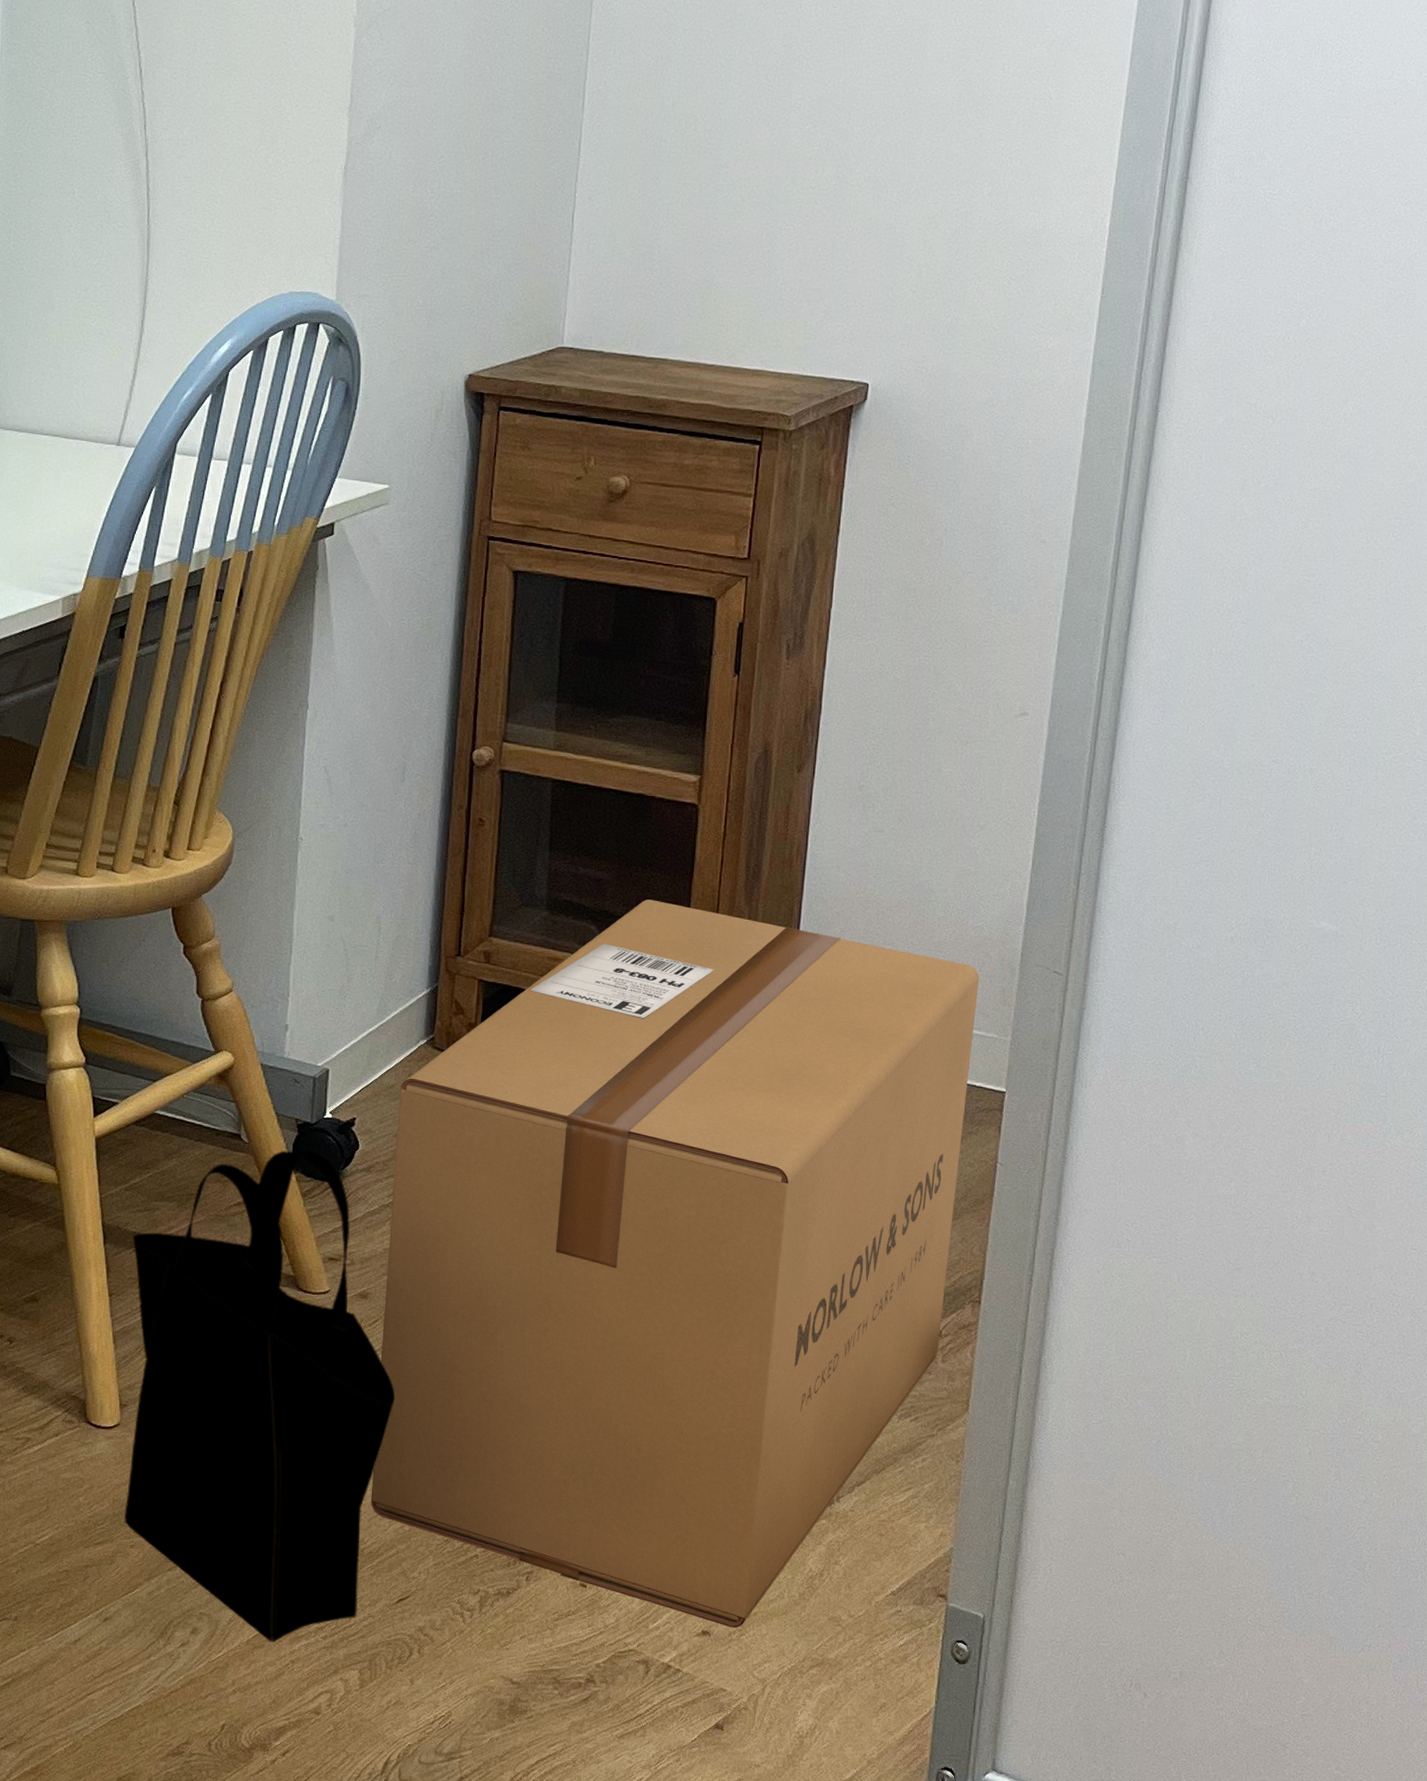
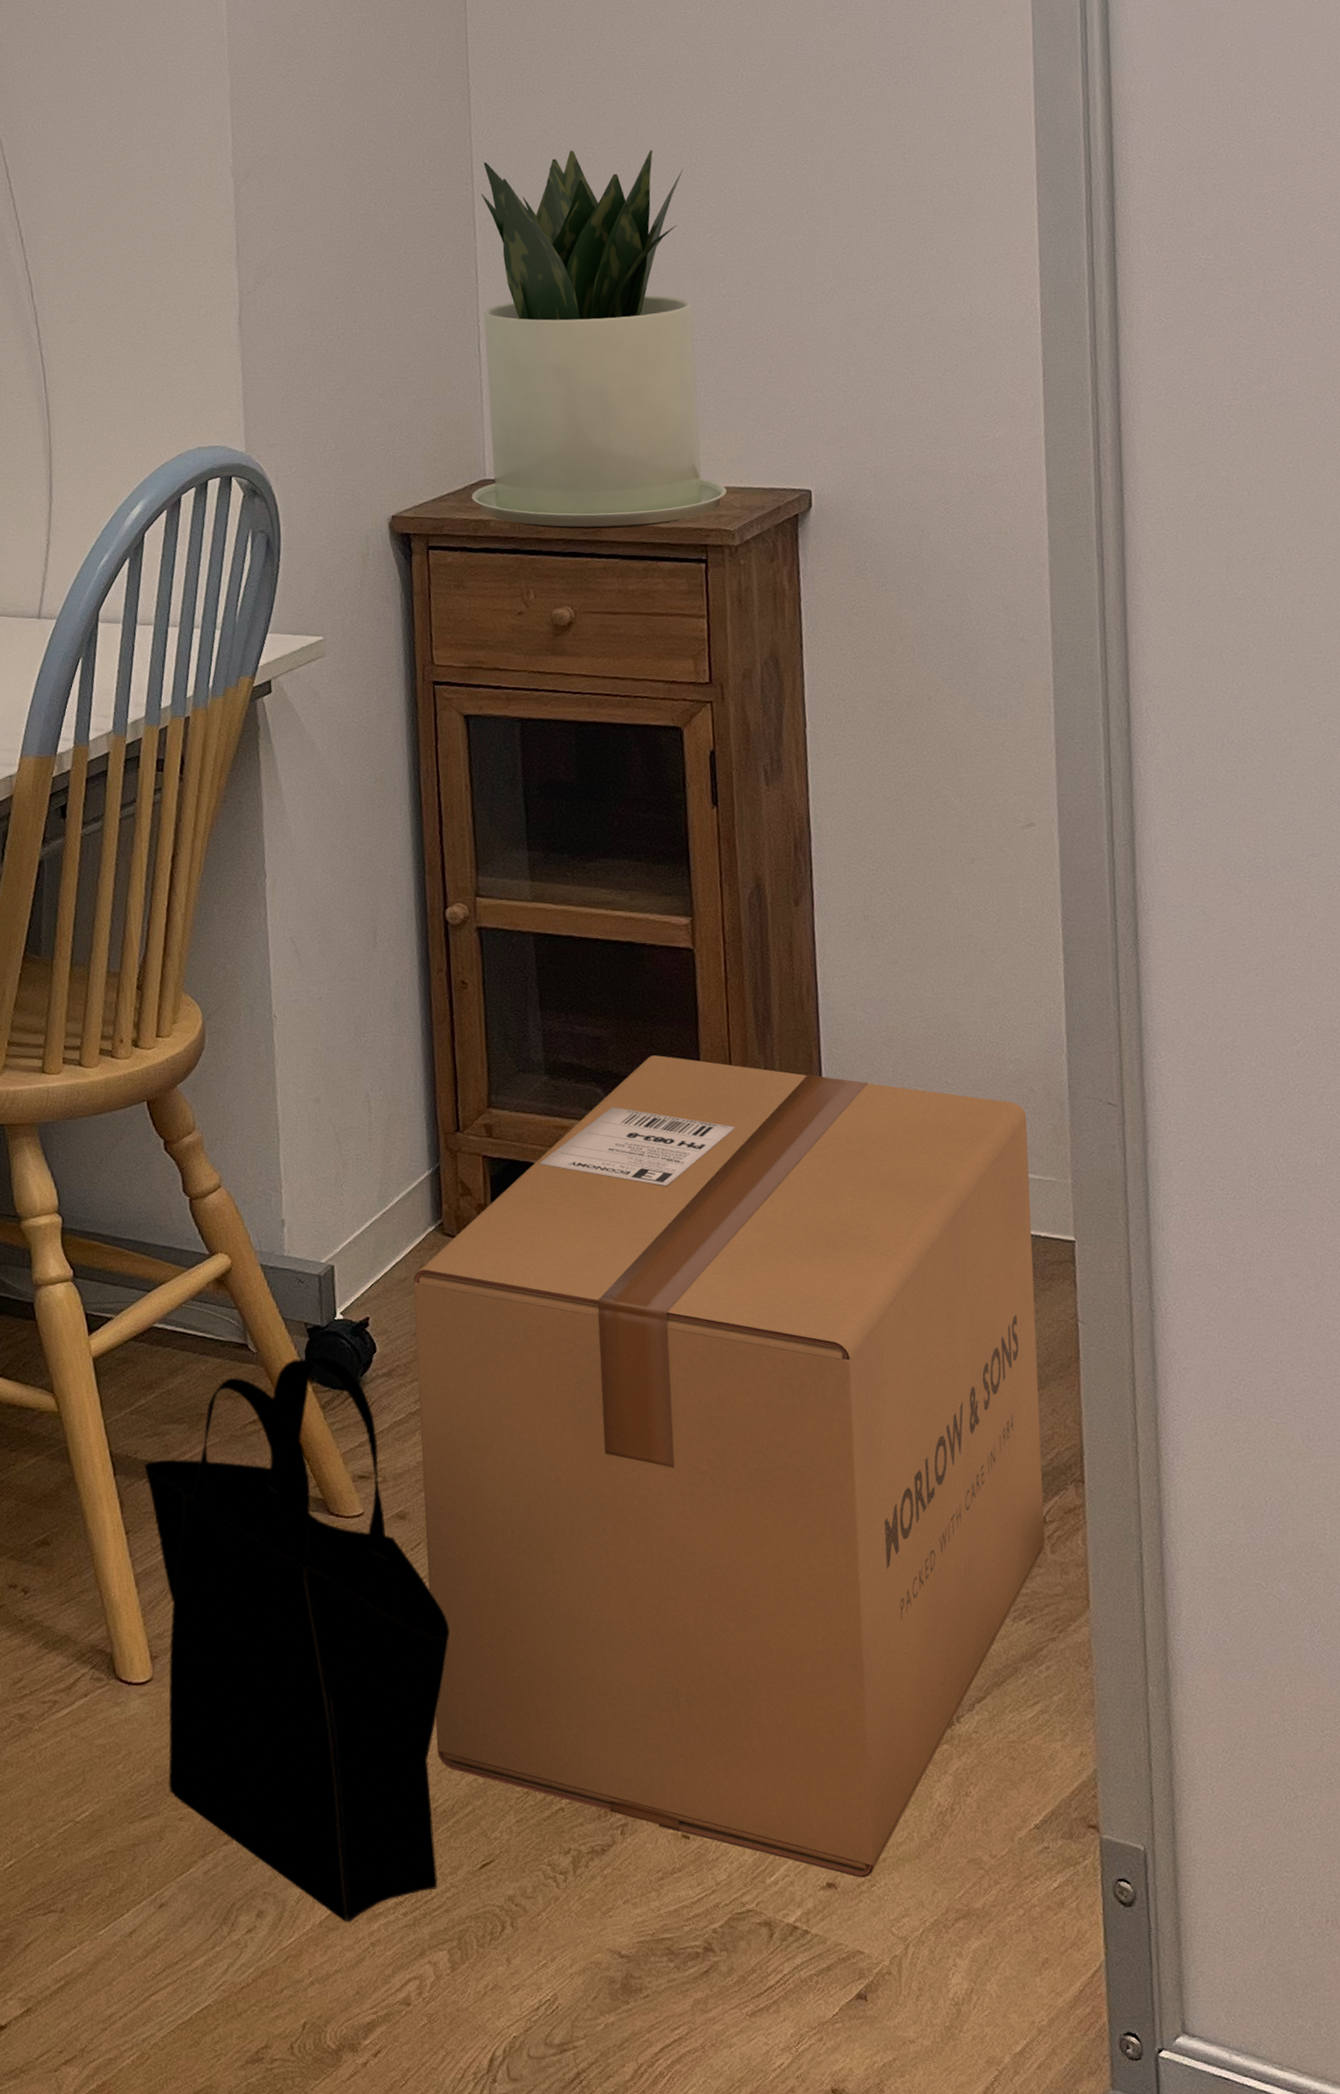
planter: none [547,31,791,405] -> present [471,150,727,529]

